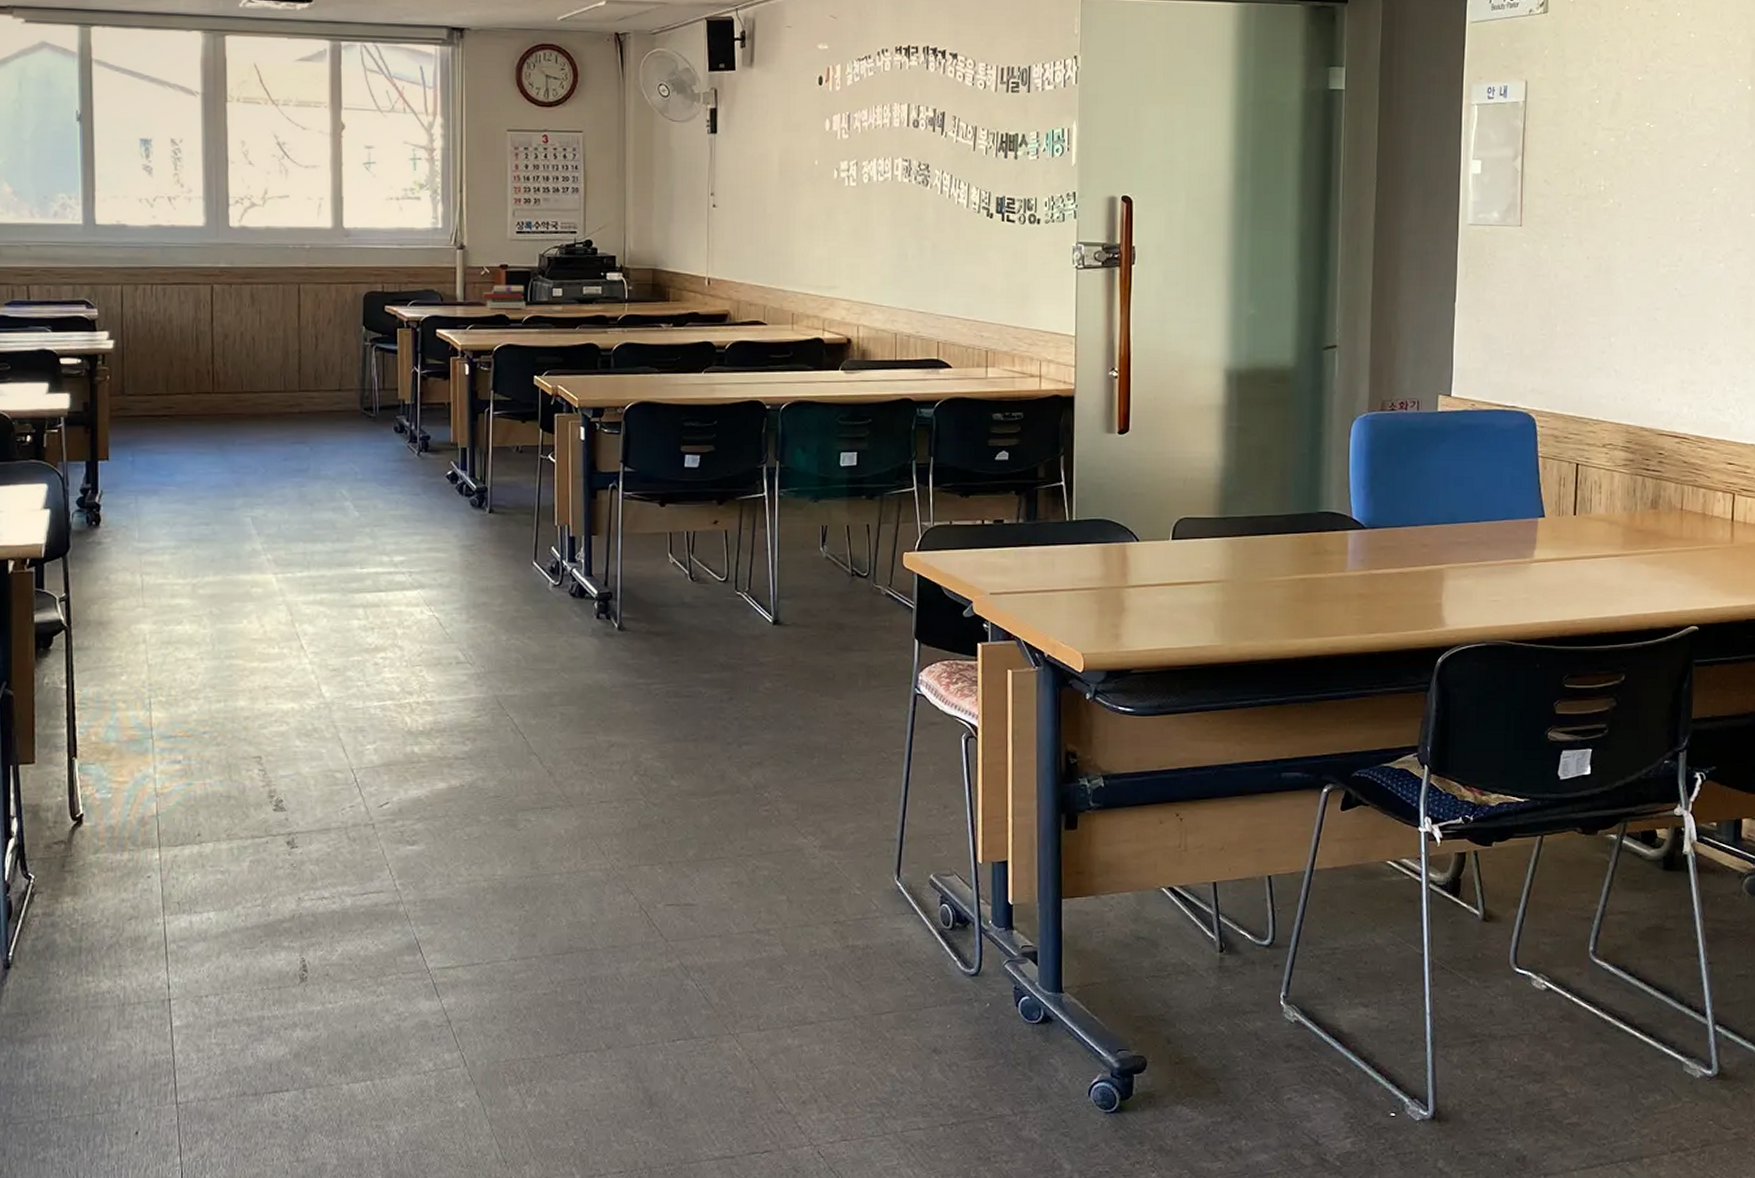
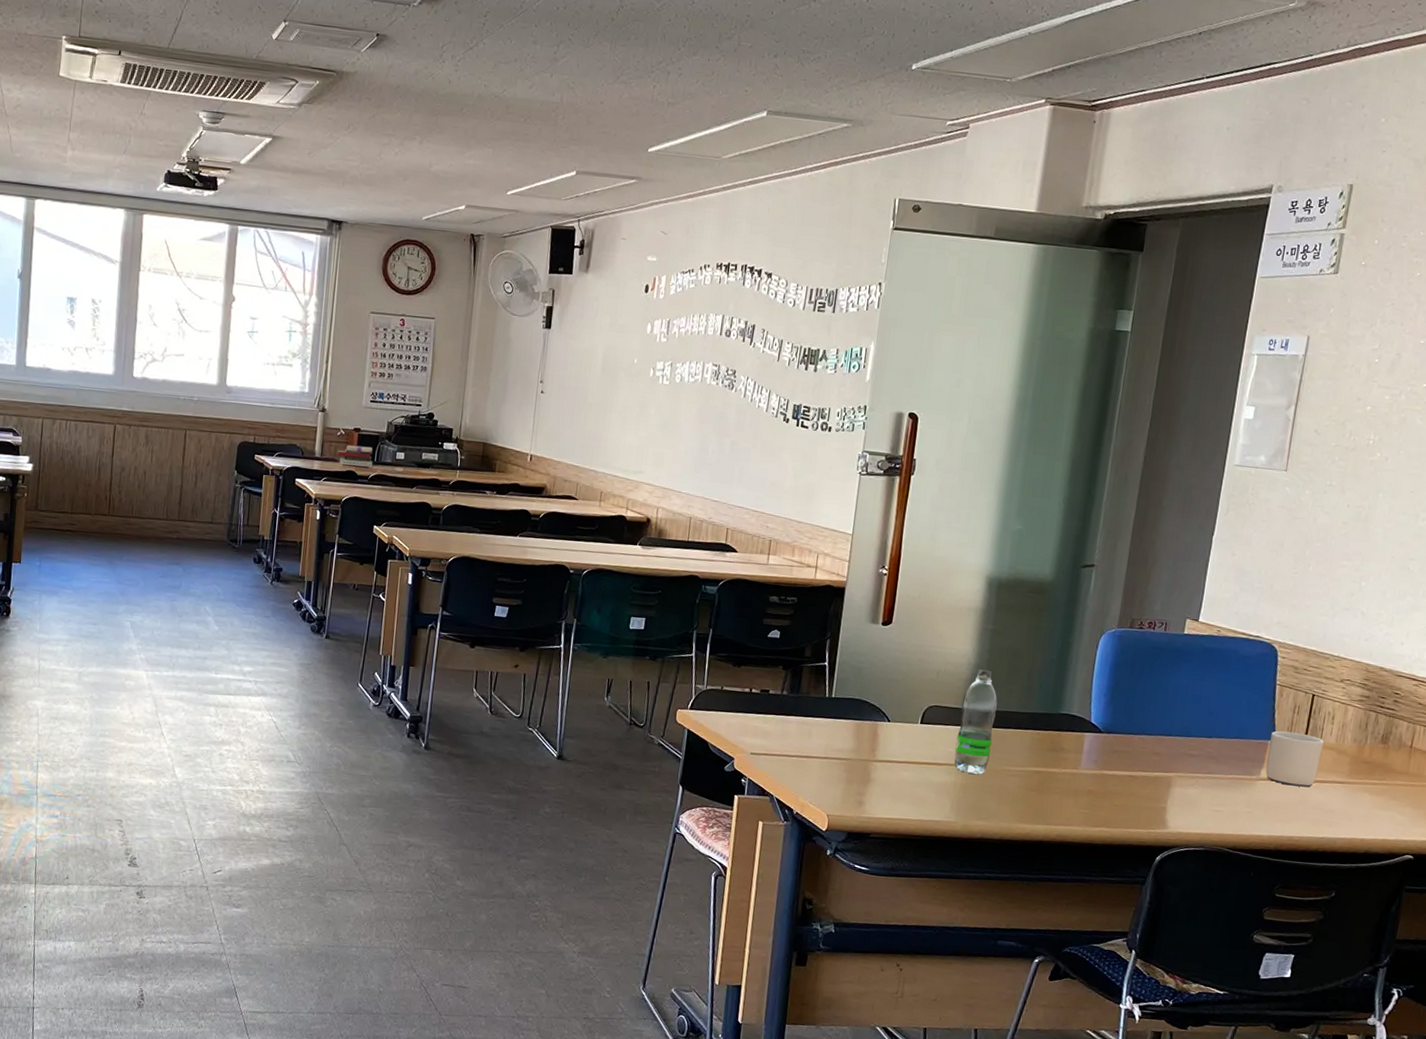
bottle: none [1212,472,1252,589] -> present [954,669,998,774]
mug: none [1538,506,1595,565] -> present [1265,730,1325,787]

